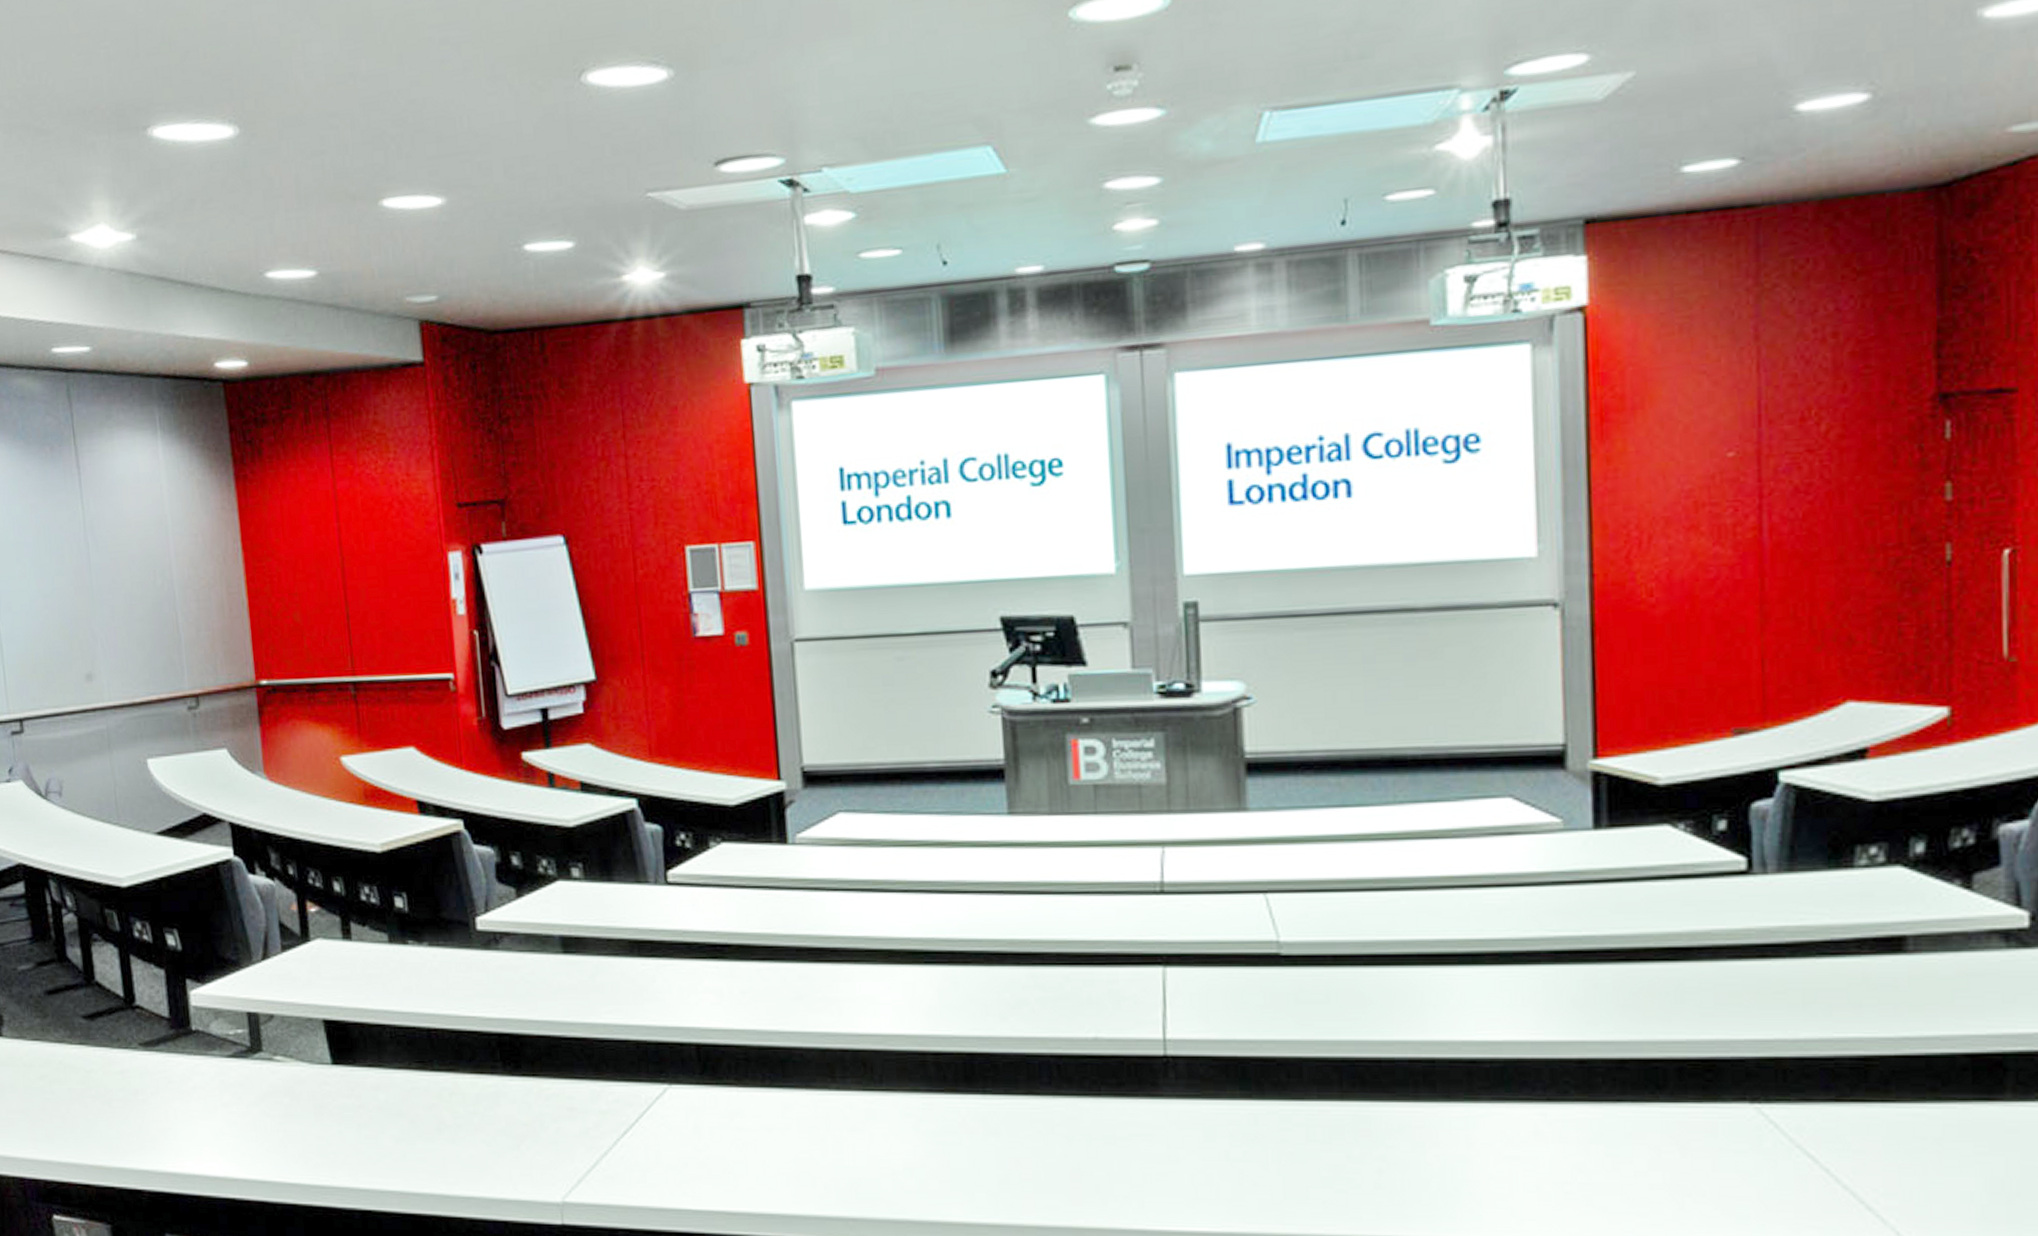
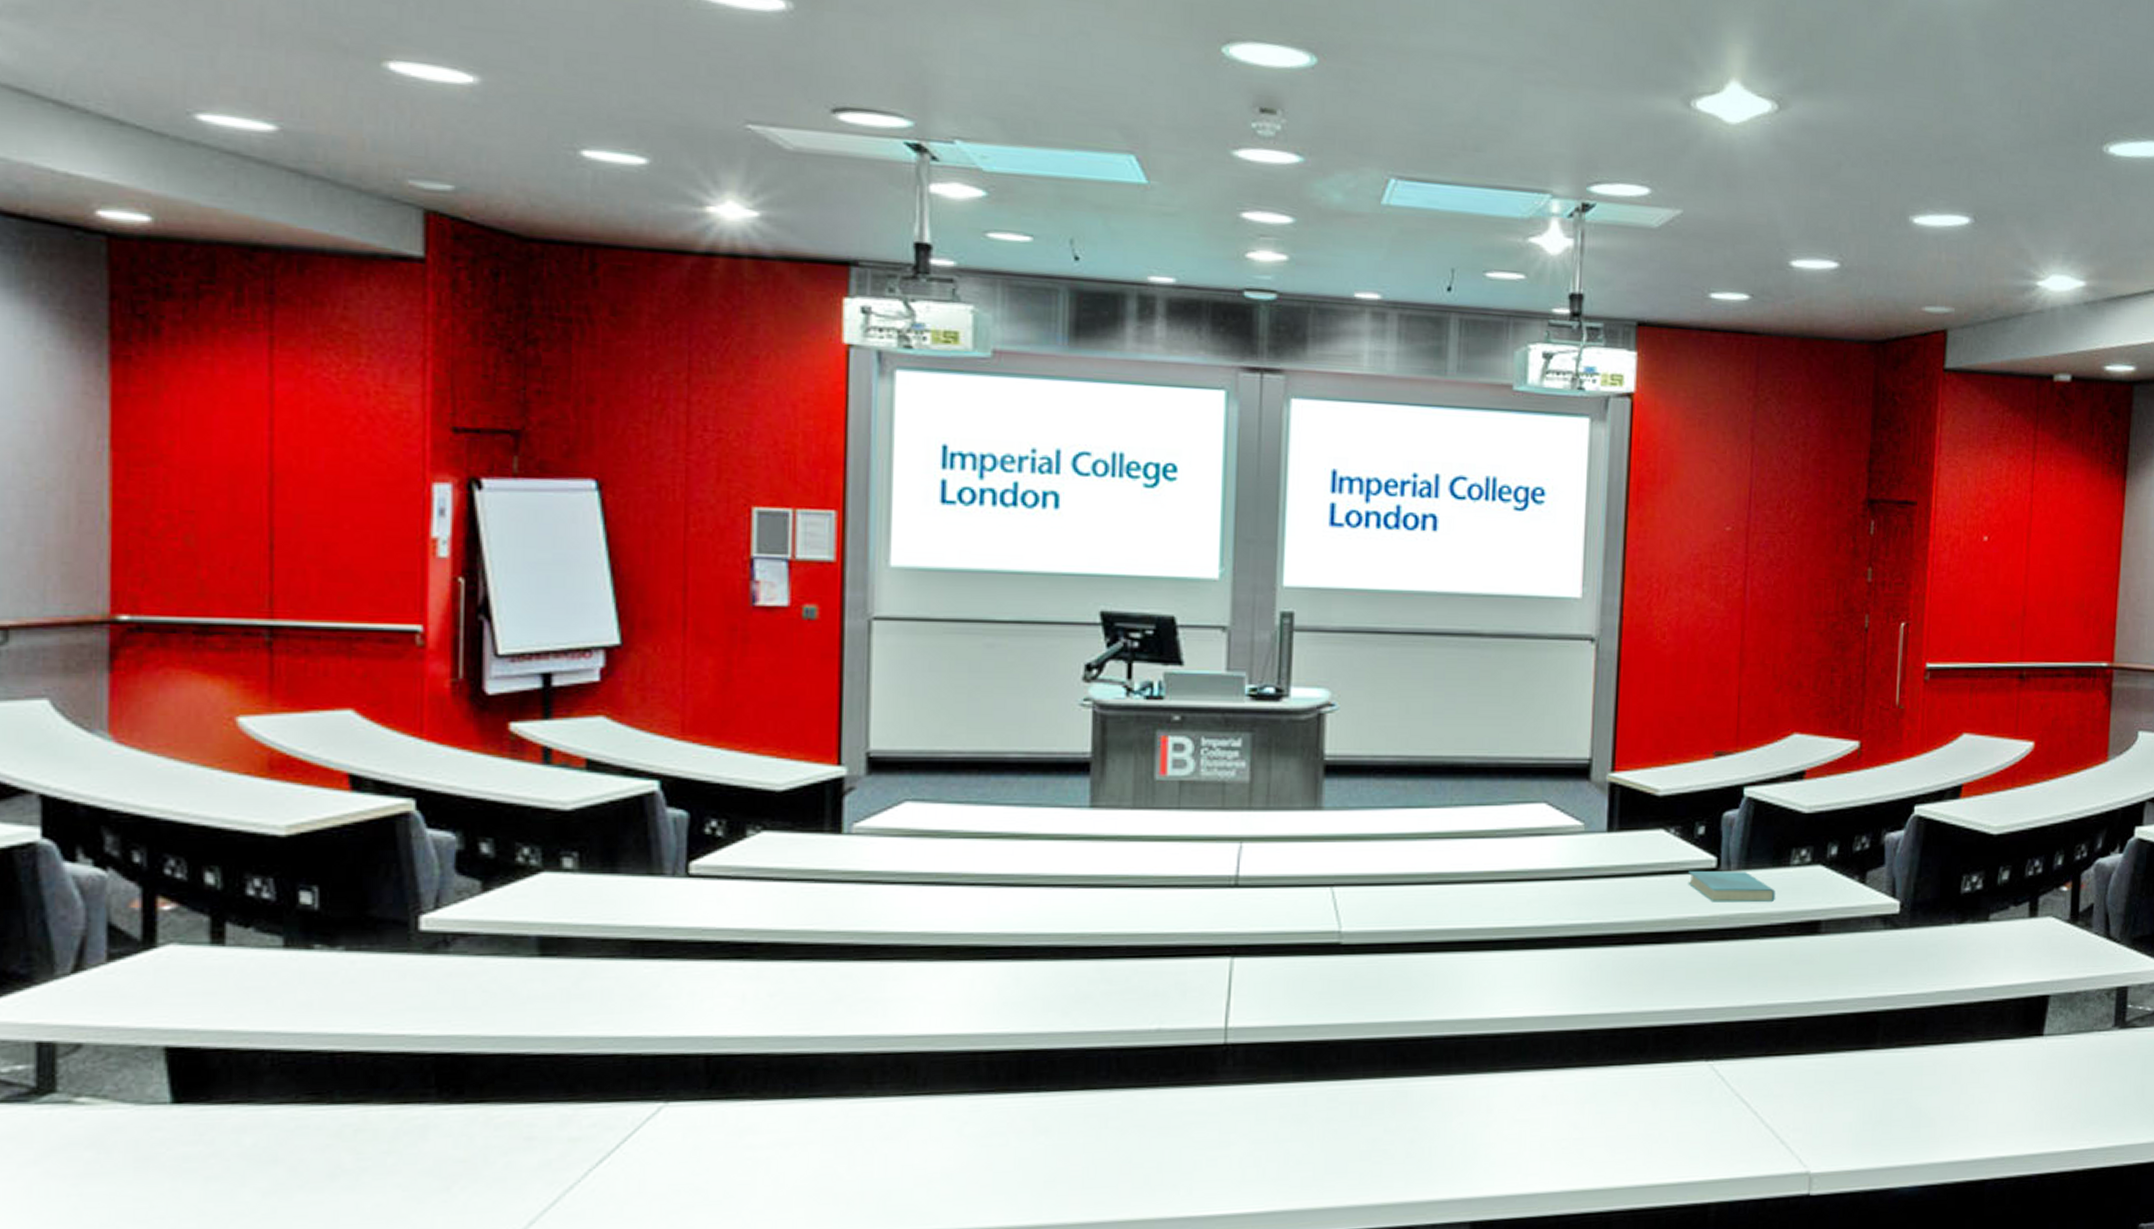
book: none [1707,873,1835,914] -> present [1688,870,1775,903]

